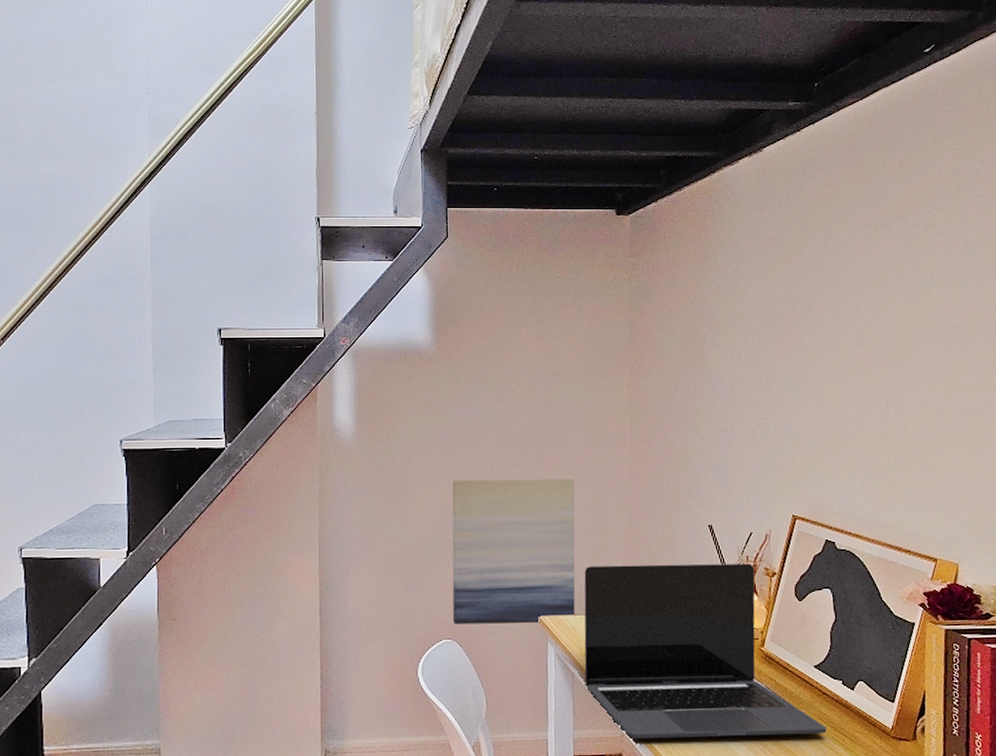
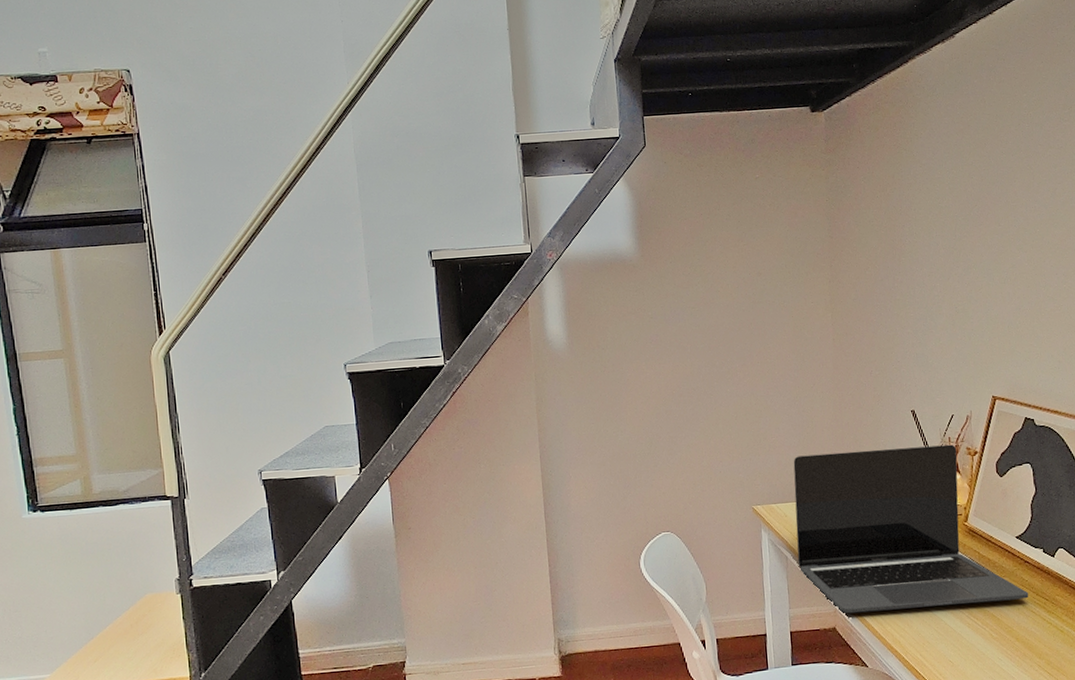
wall art: present [452,479,576,625] -> none [663,374,787,518]

